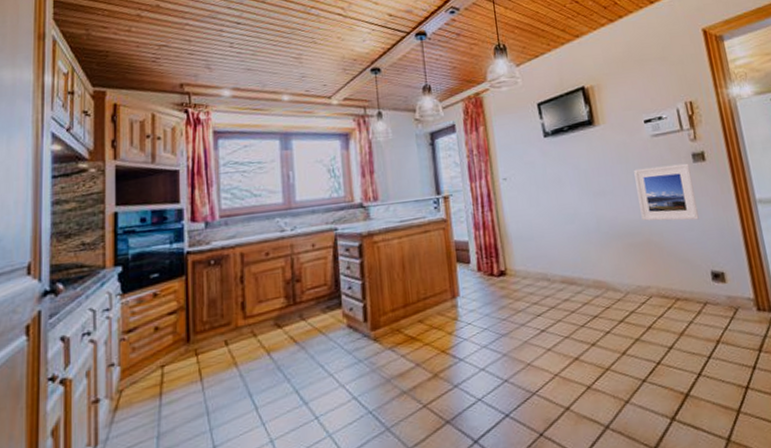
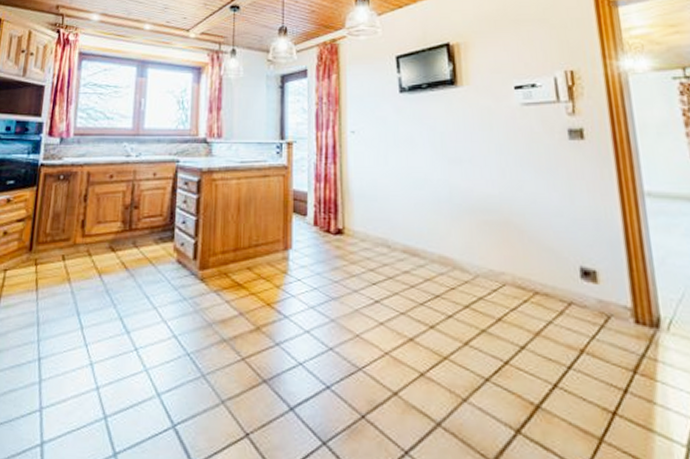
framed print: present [634,163,699,221] -> none [497,139,571,205]

